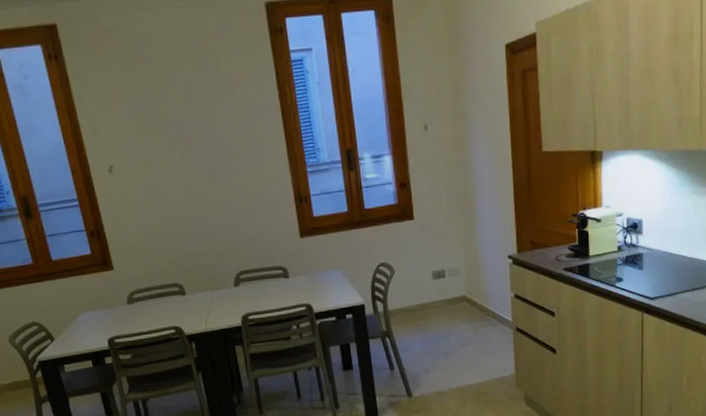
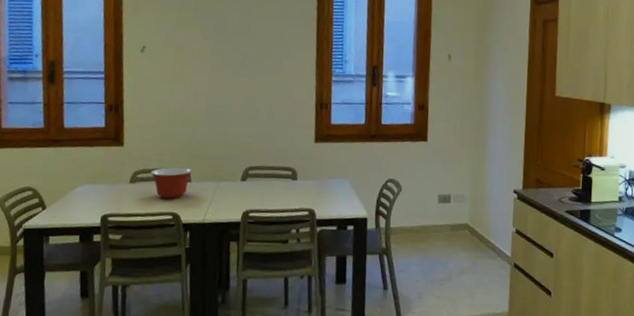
mixing bowl: none [145,282,185,315] -> present [151,167,192,199]

